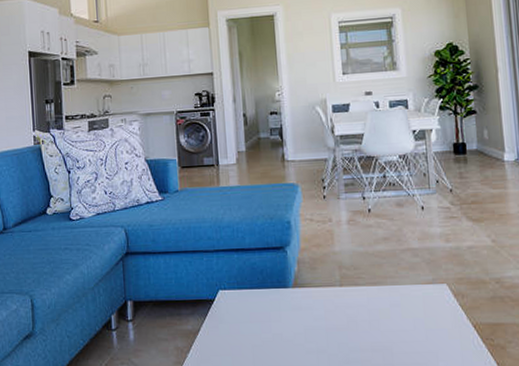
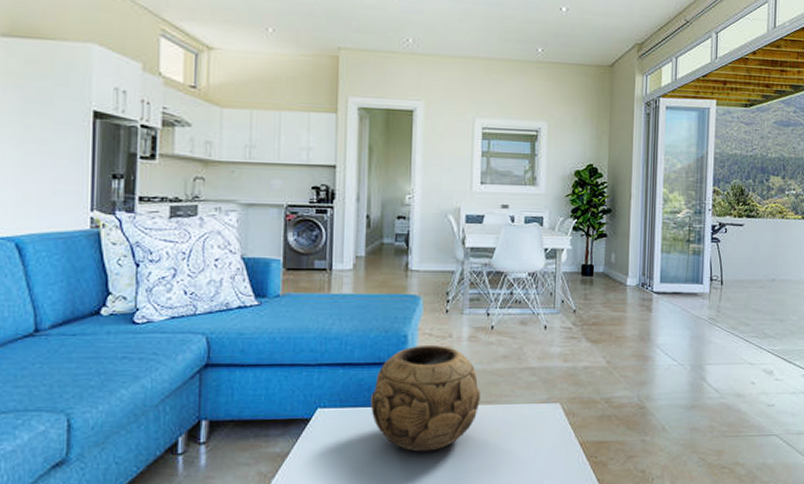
decorative bowl: none [264,230,366,332] -> present [371,345,481,453]

